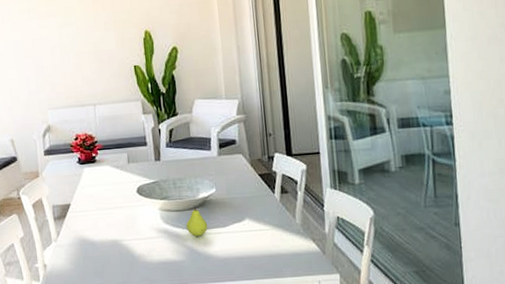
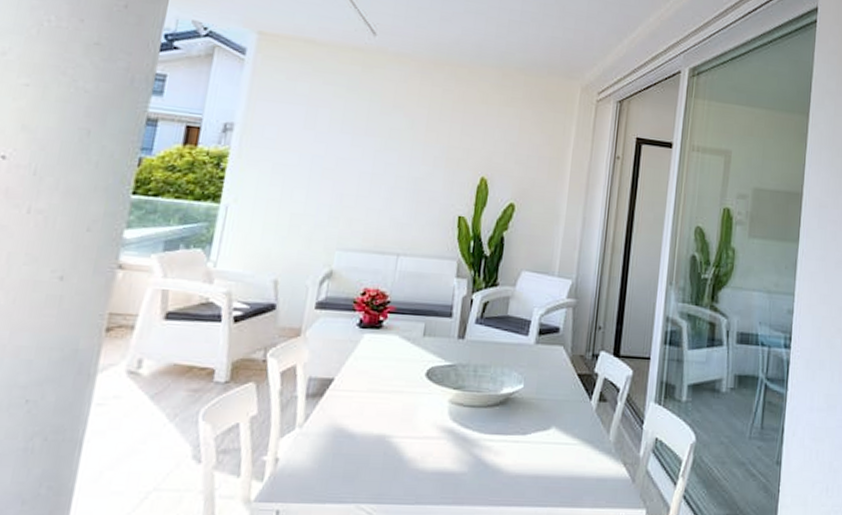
fruit: present [186,205,208,237] -> none [478,402,505,444]

